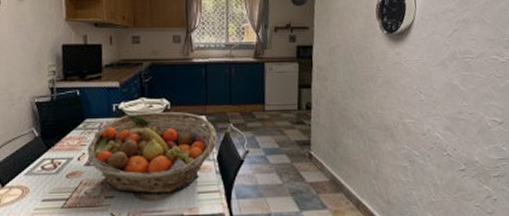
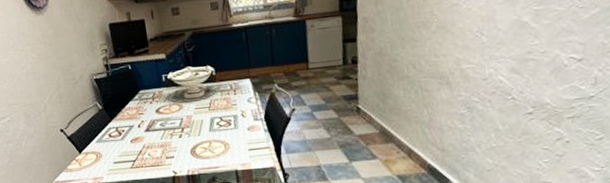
fruit basket: present [87,111,218,194] -> none [145,77,264,153]

